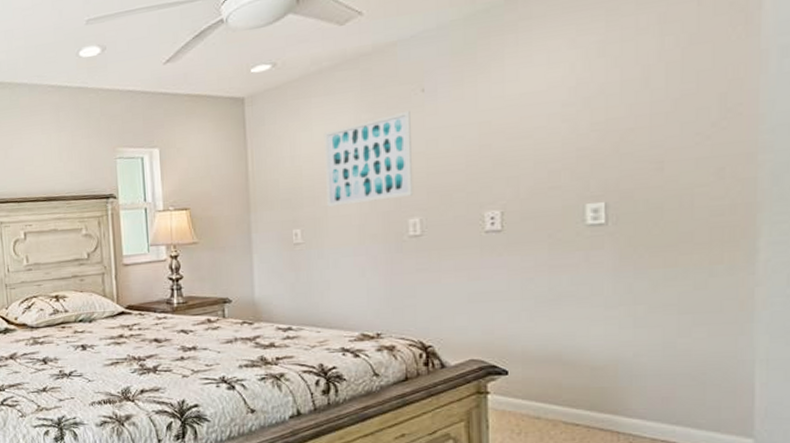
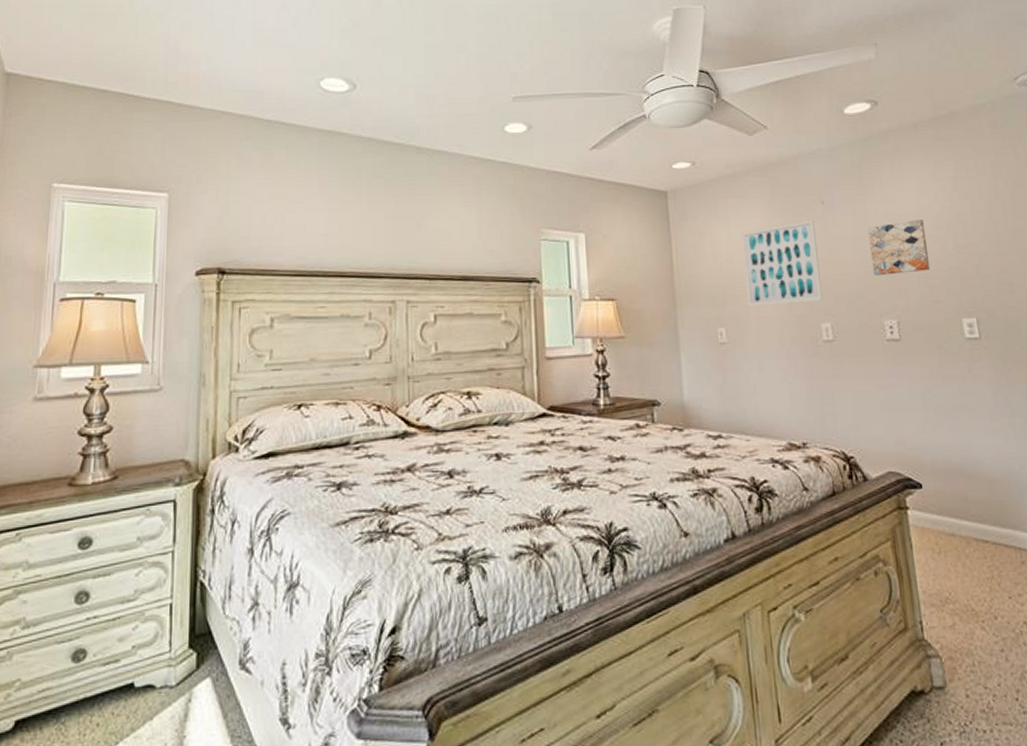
wall art: none [476,97,553,165] -> present [867,219,931,276]

